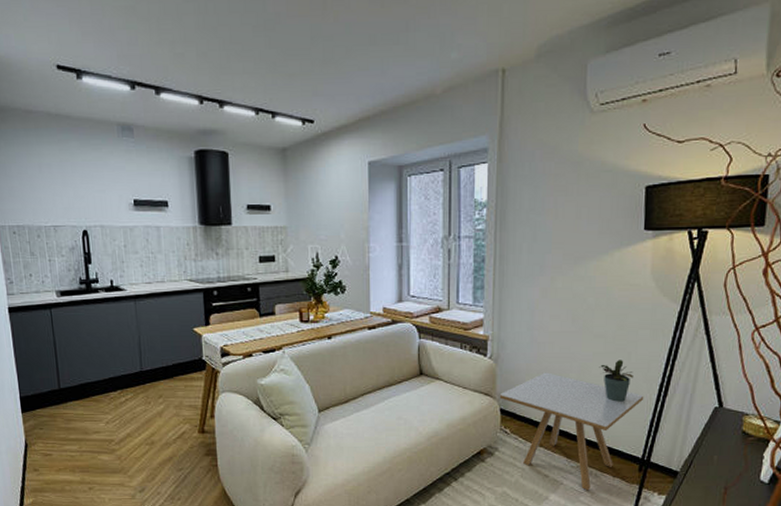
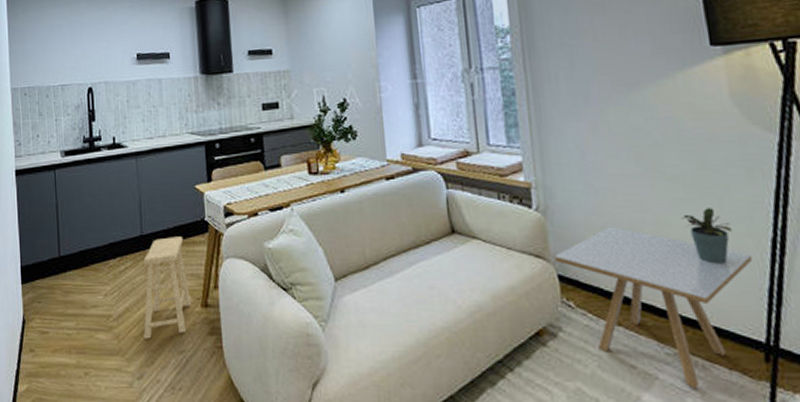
footstool: none [143,373,189,459] -> present [143,236,191,339]

